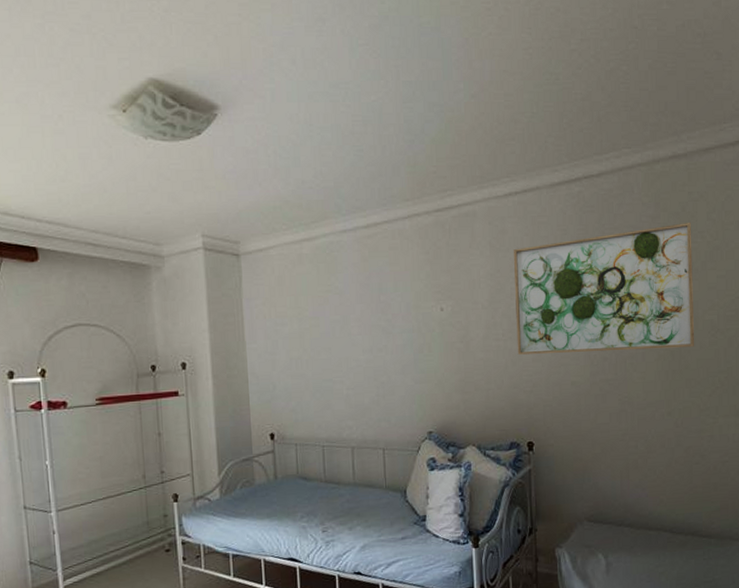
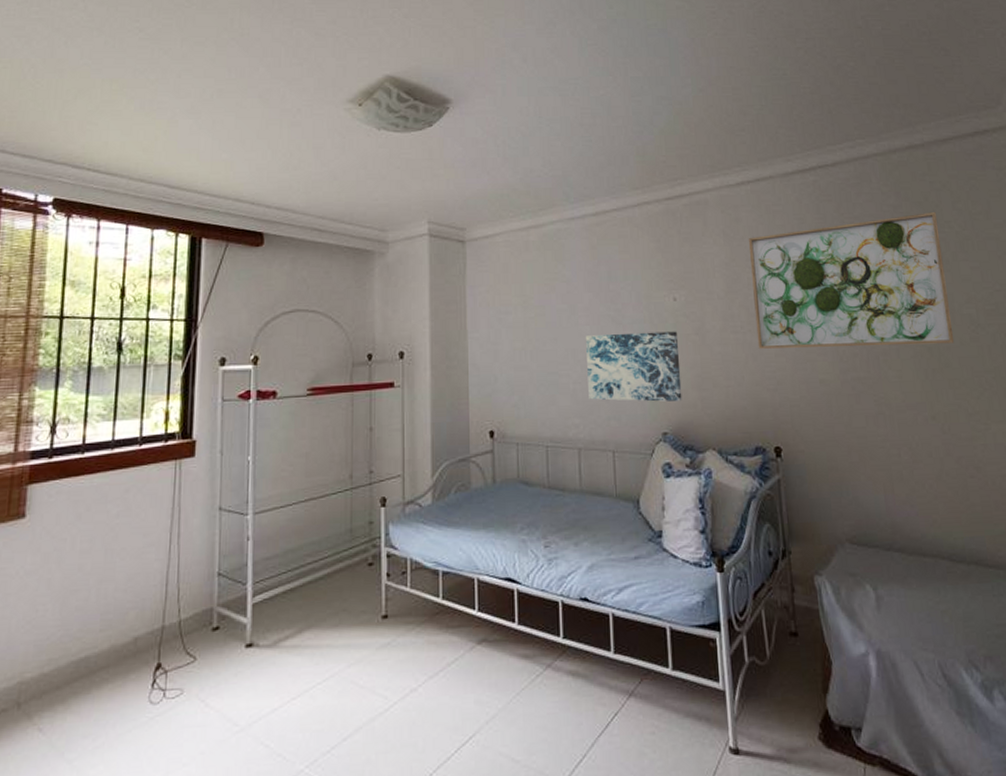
wall art: none [357,339,447,405] -> present [585,331,683,402]

